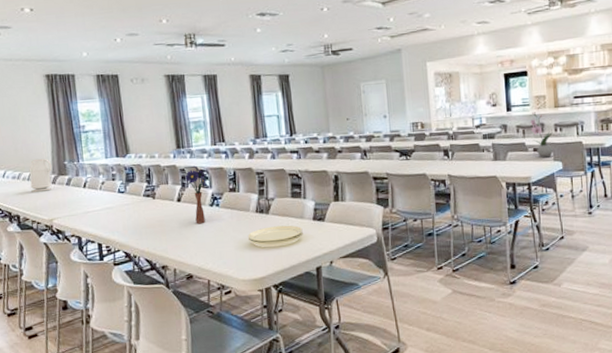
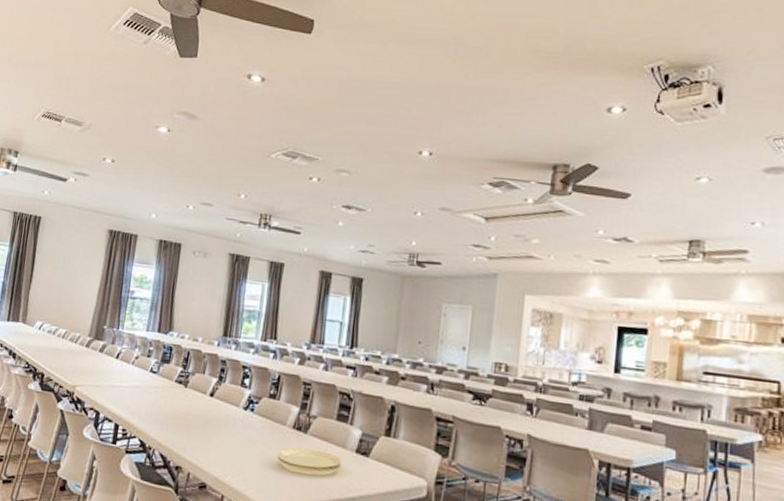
water jug: present [29,158,53,192] -> none [63,316,91,354]
flower arrangement: present [185,165,210,224] -> none [223,359,250,428]
flower arrangement: present [530,112,554,158] -> none [641,380,669,442]

